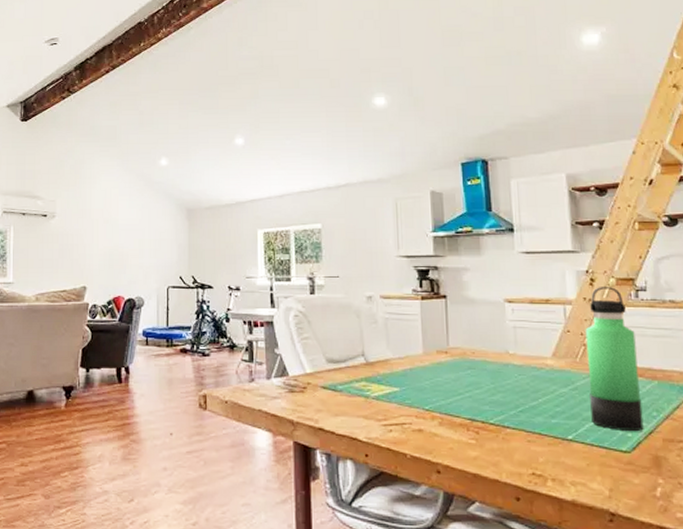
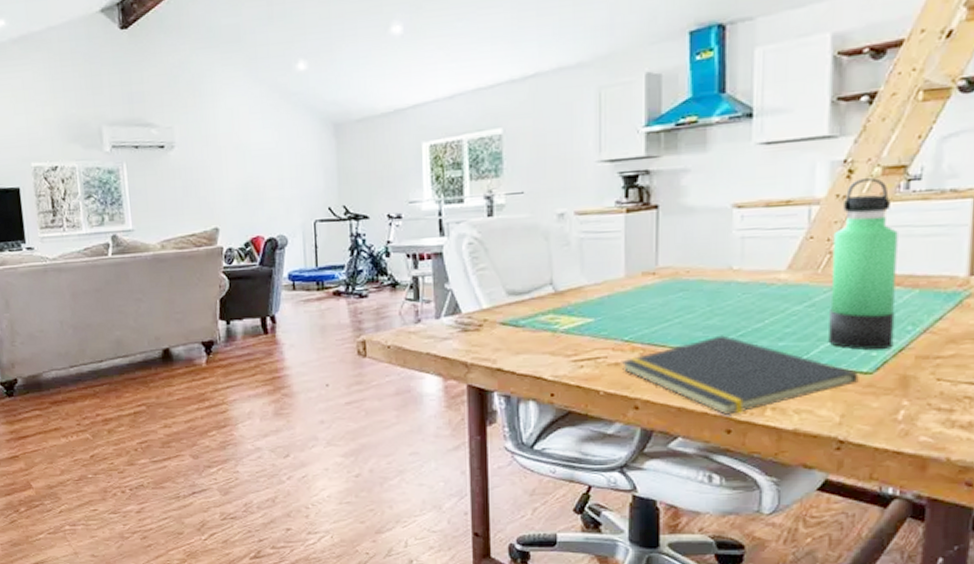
notepad: none [423,410,620,483] -> present [621,335,859,415]

